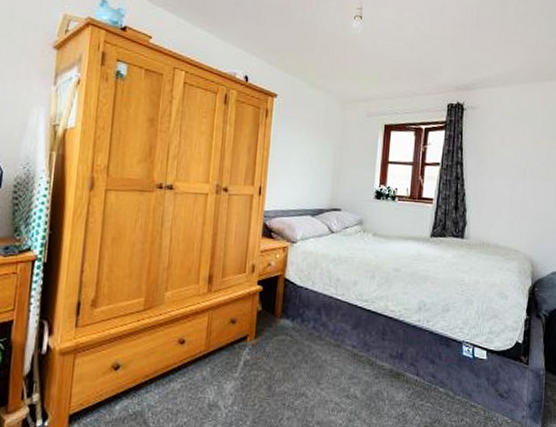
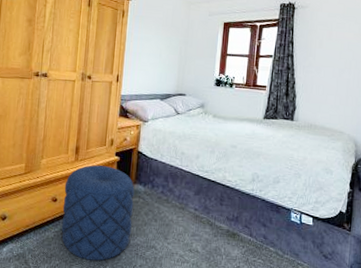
pouf: none [190,297,281,415] -> present [61,165,135,261]

